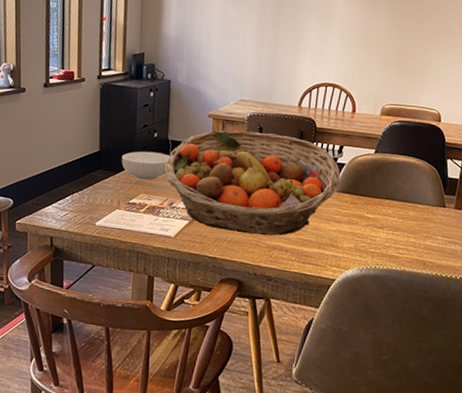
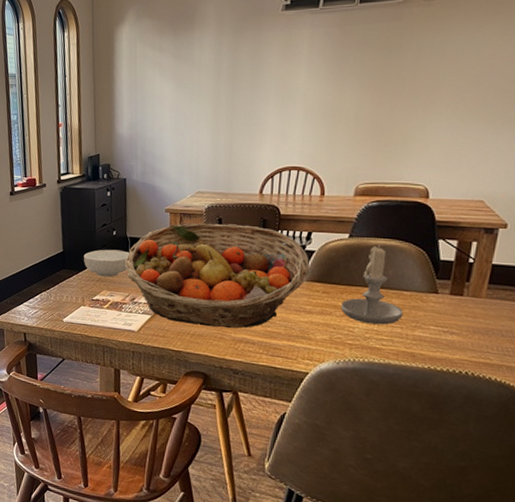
candle: none [365,161,418,235] -> present [340,245,404,325]

